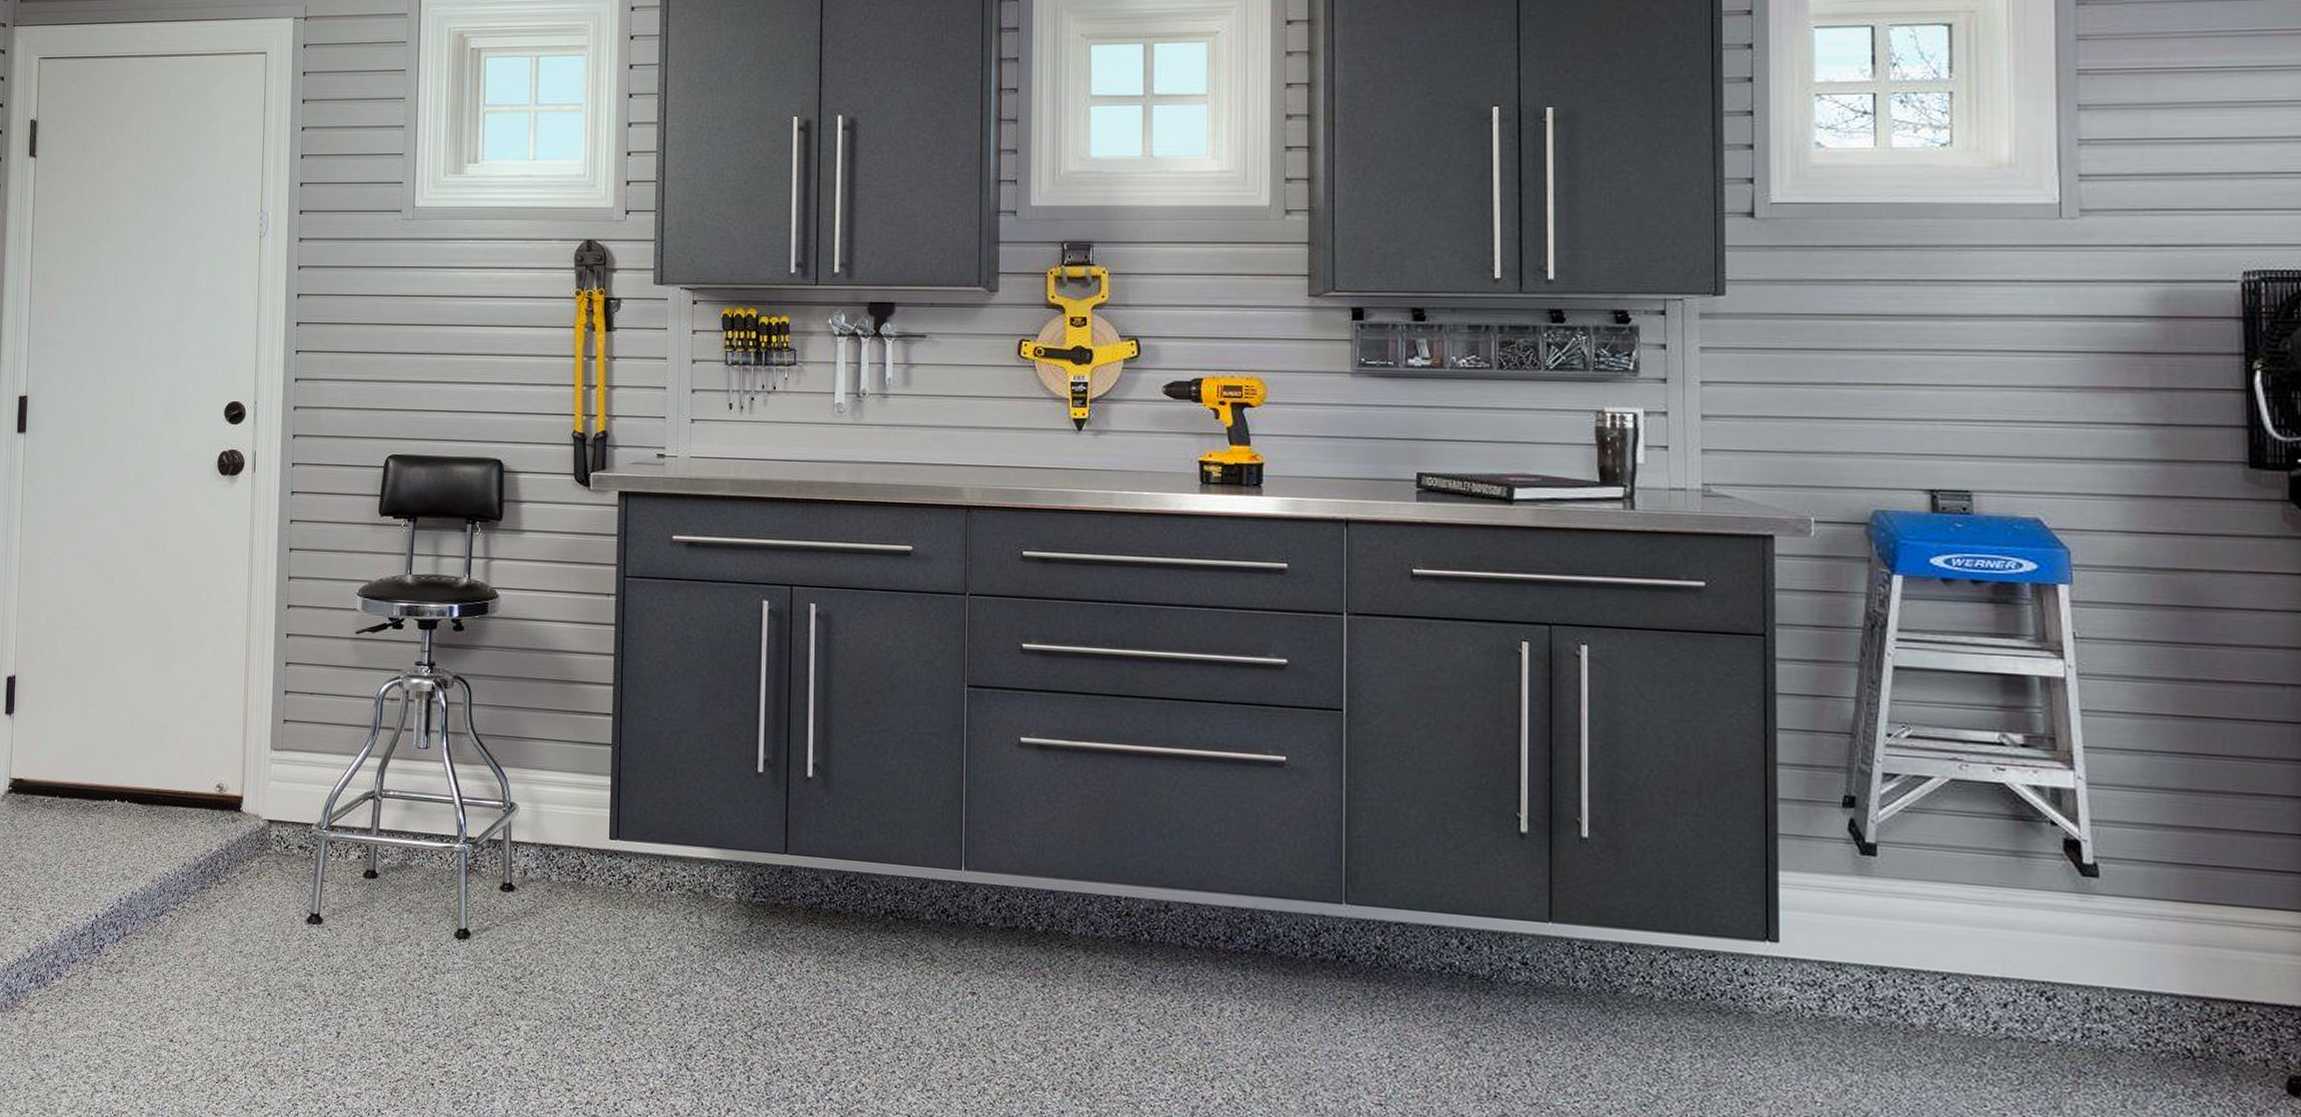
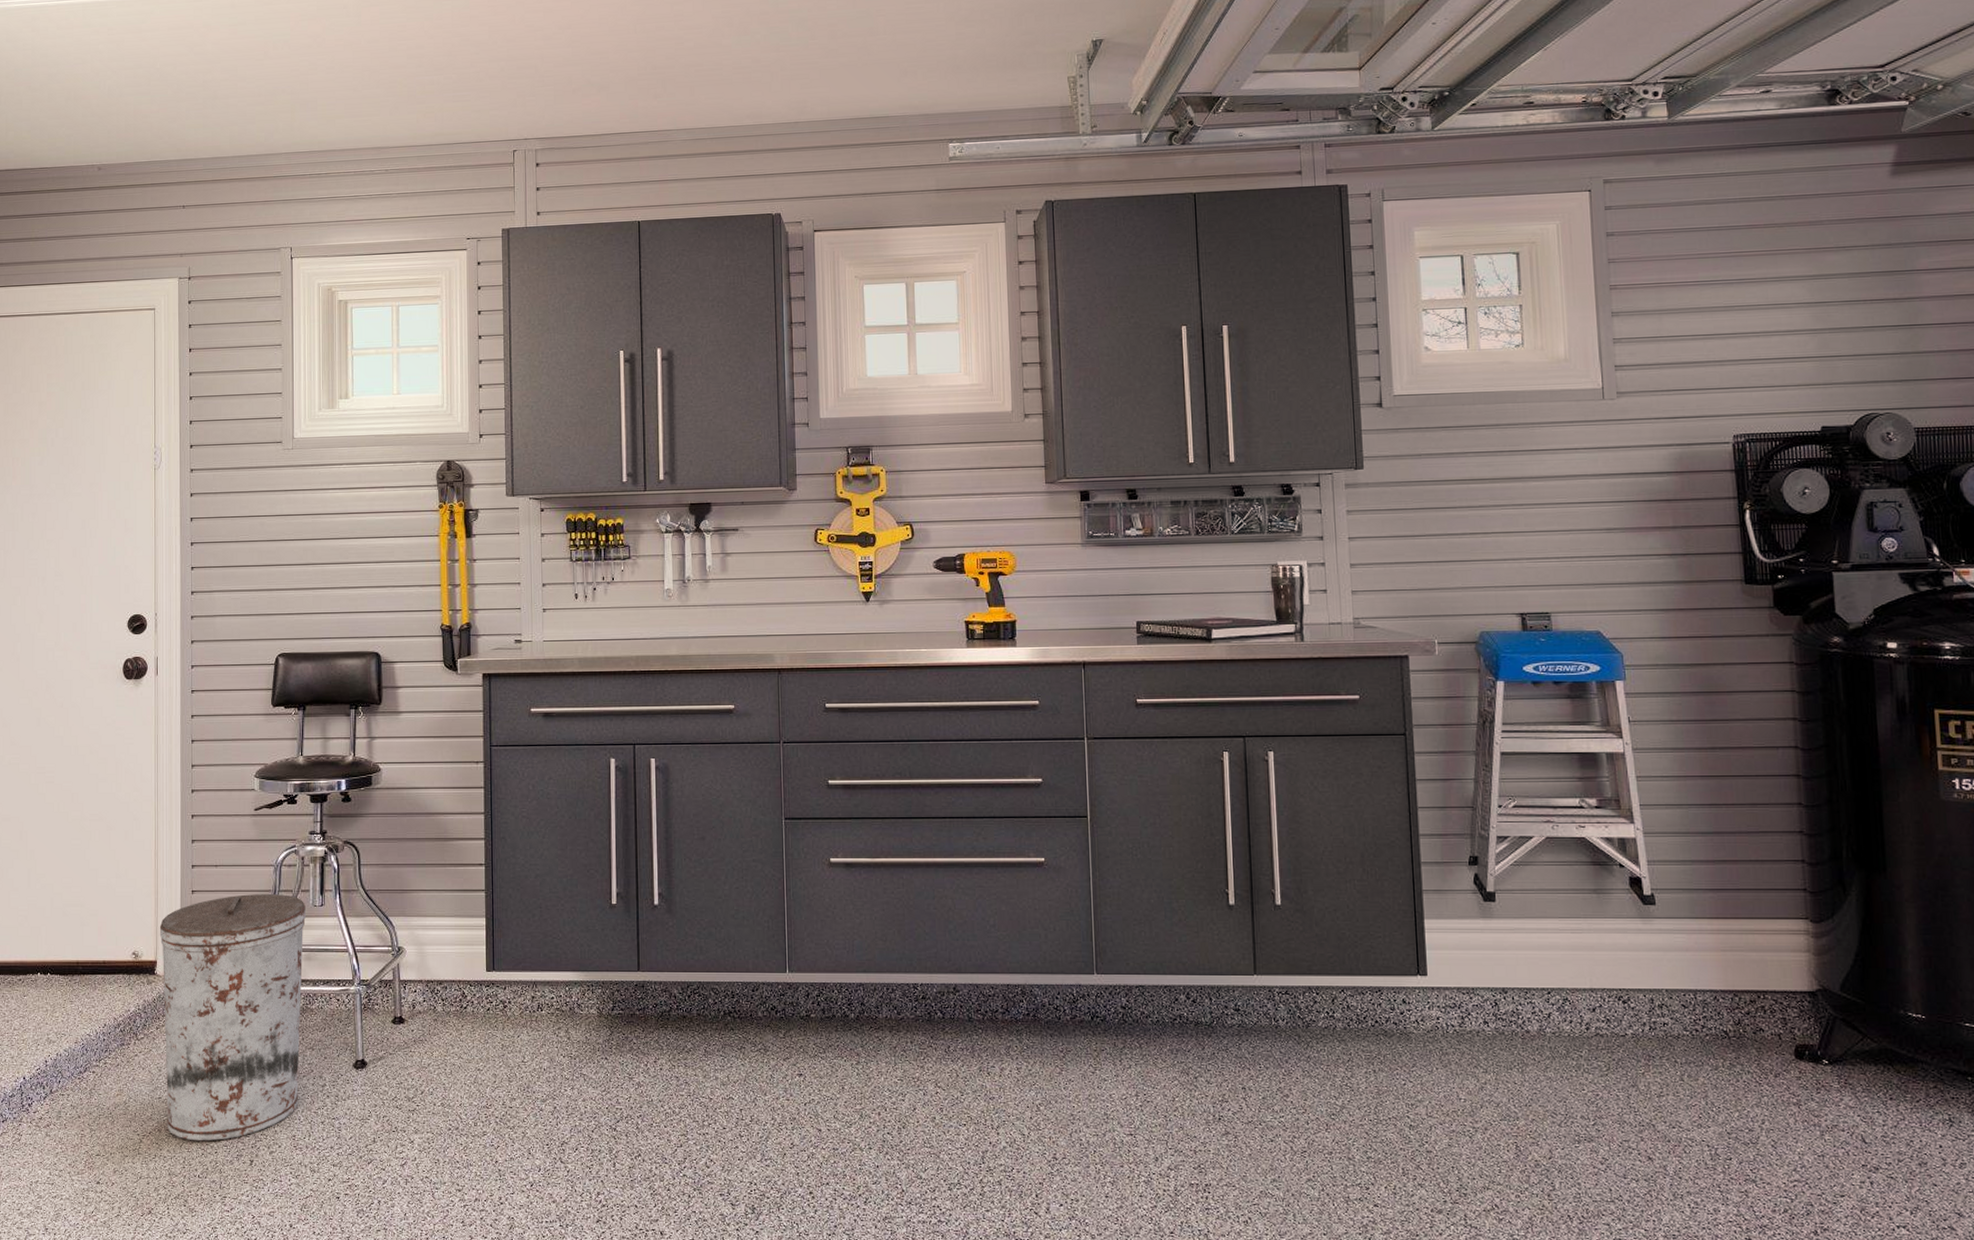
trash can: none [247,728,408,1007] -> present [159,893,306,1142]

